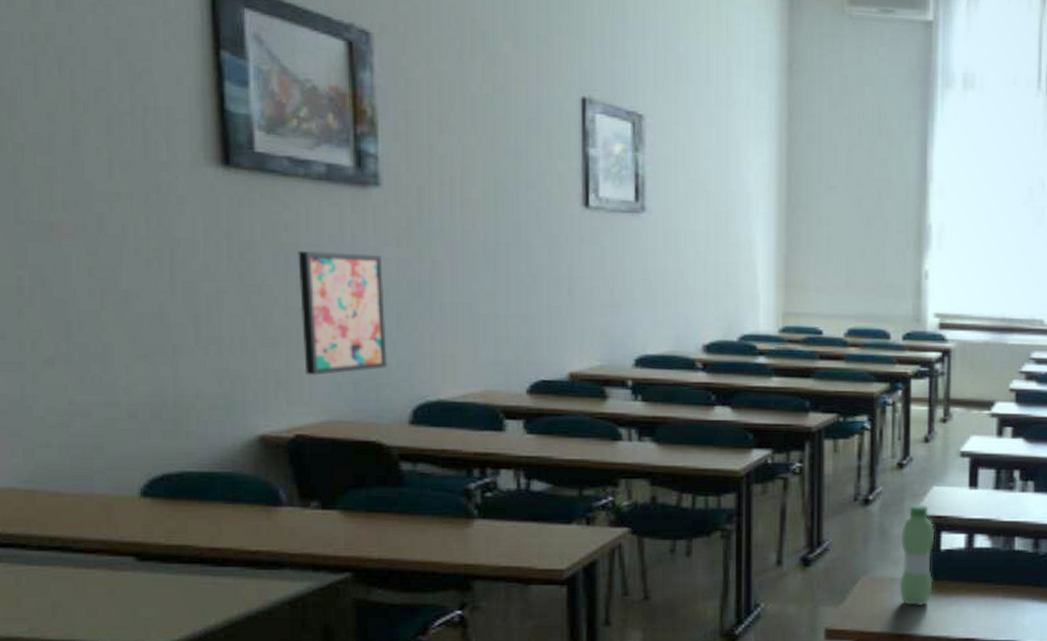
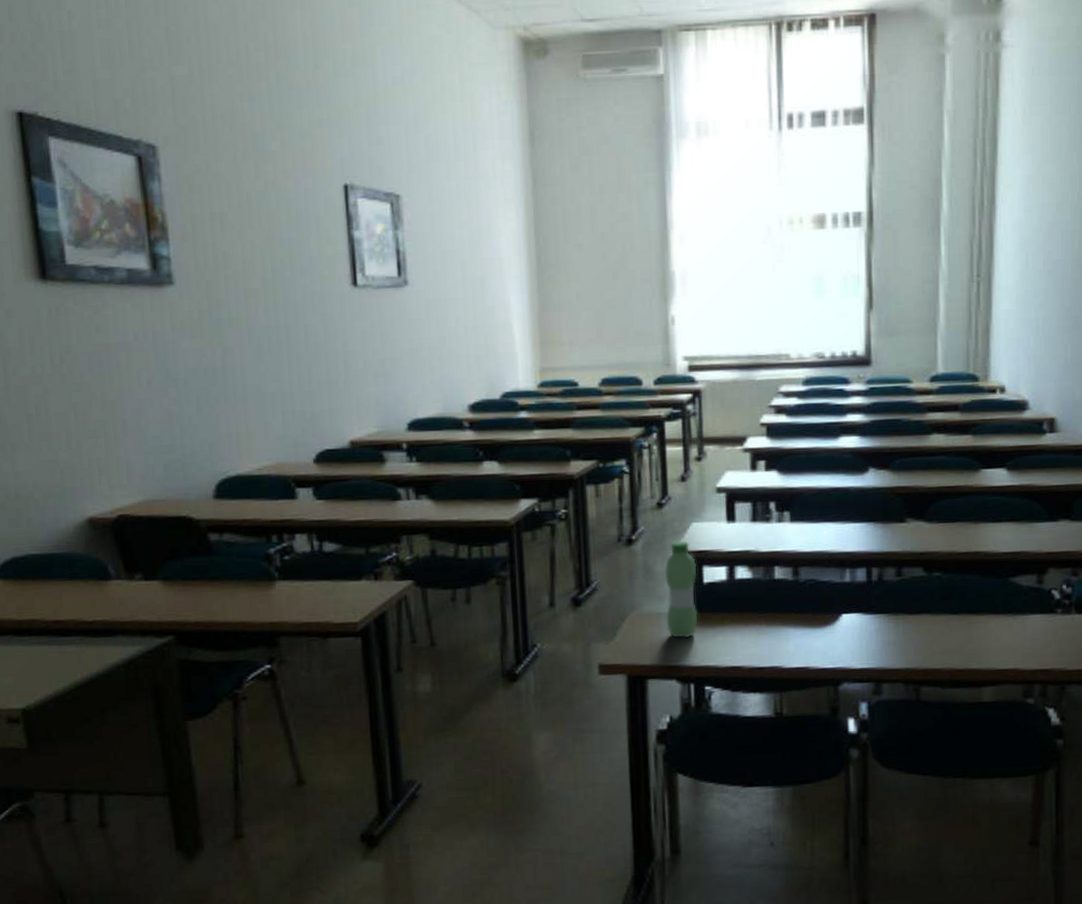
wall art: present [298,250,388,376] -> none [108,347,192,461]

